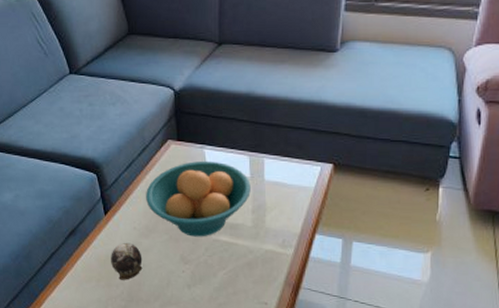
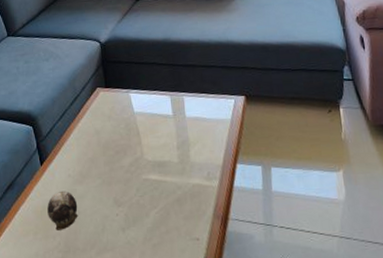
fruit bowl: present [146,160,251,237] -> none [79,103,174,178]

